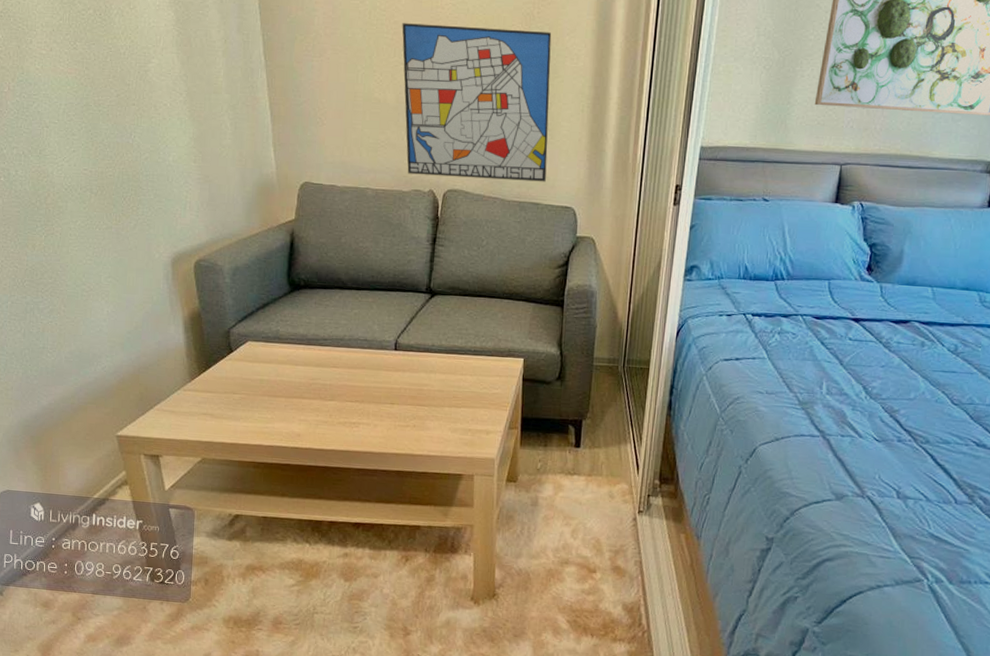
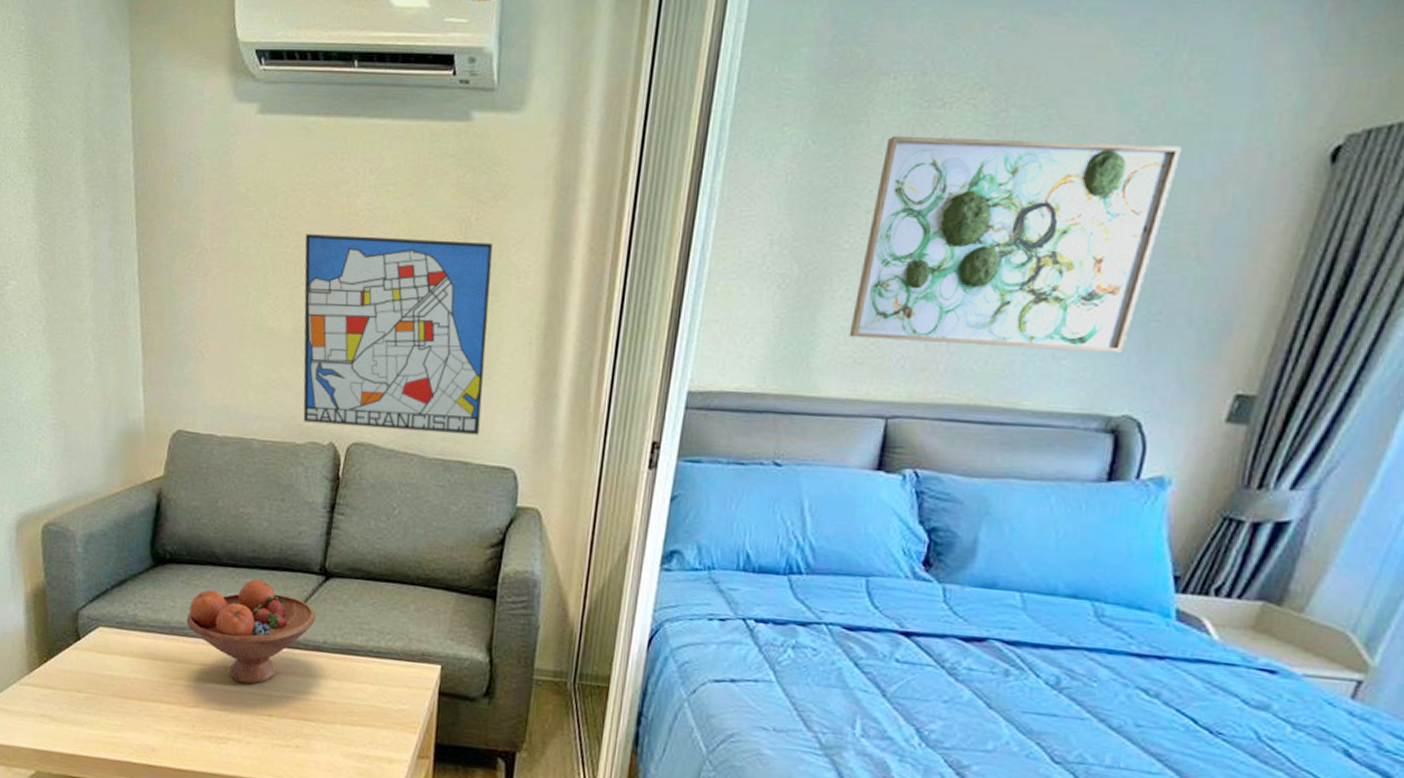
fruit bowl: none [320,298,425,380] -> present [186,579,316,684]

